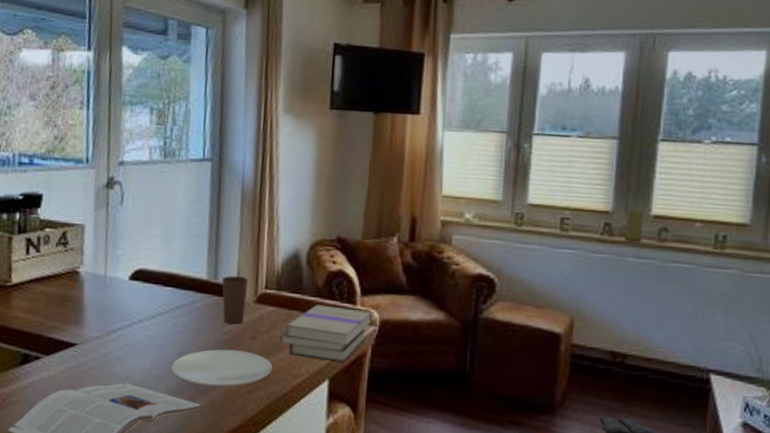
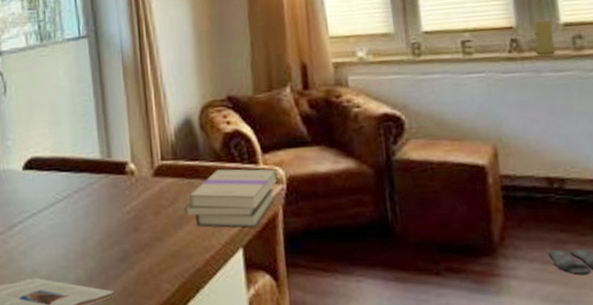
plate: present [171,349,272,388] -> none [78,228,182,271]
cup: present [222,276,248,324] -> none [116,151,145,202]

